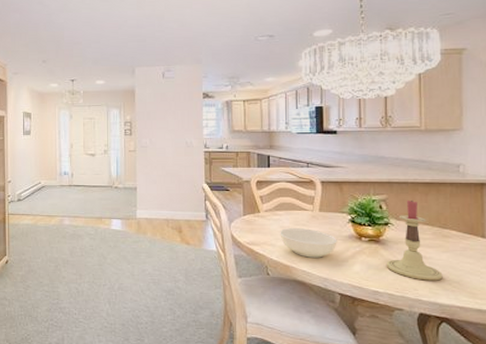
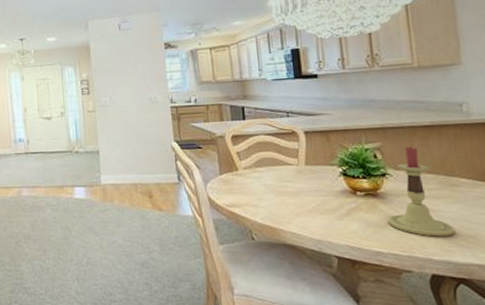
bowl: present [280,228,337,258] -> none [262,185,329,218]

